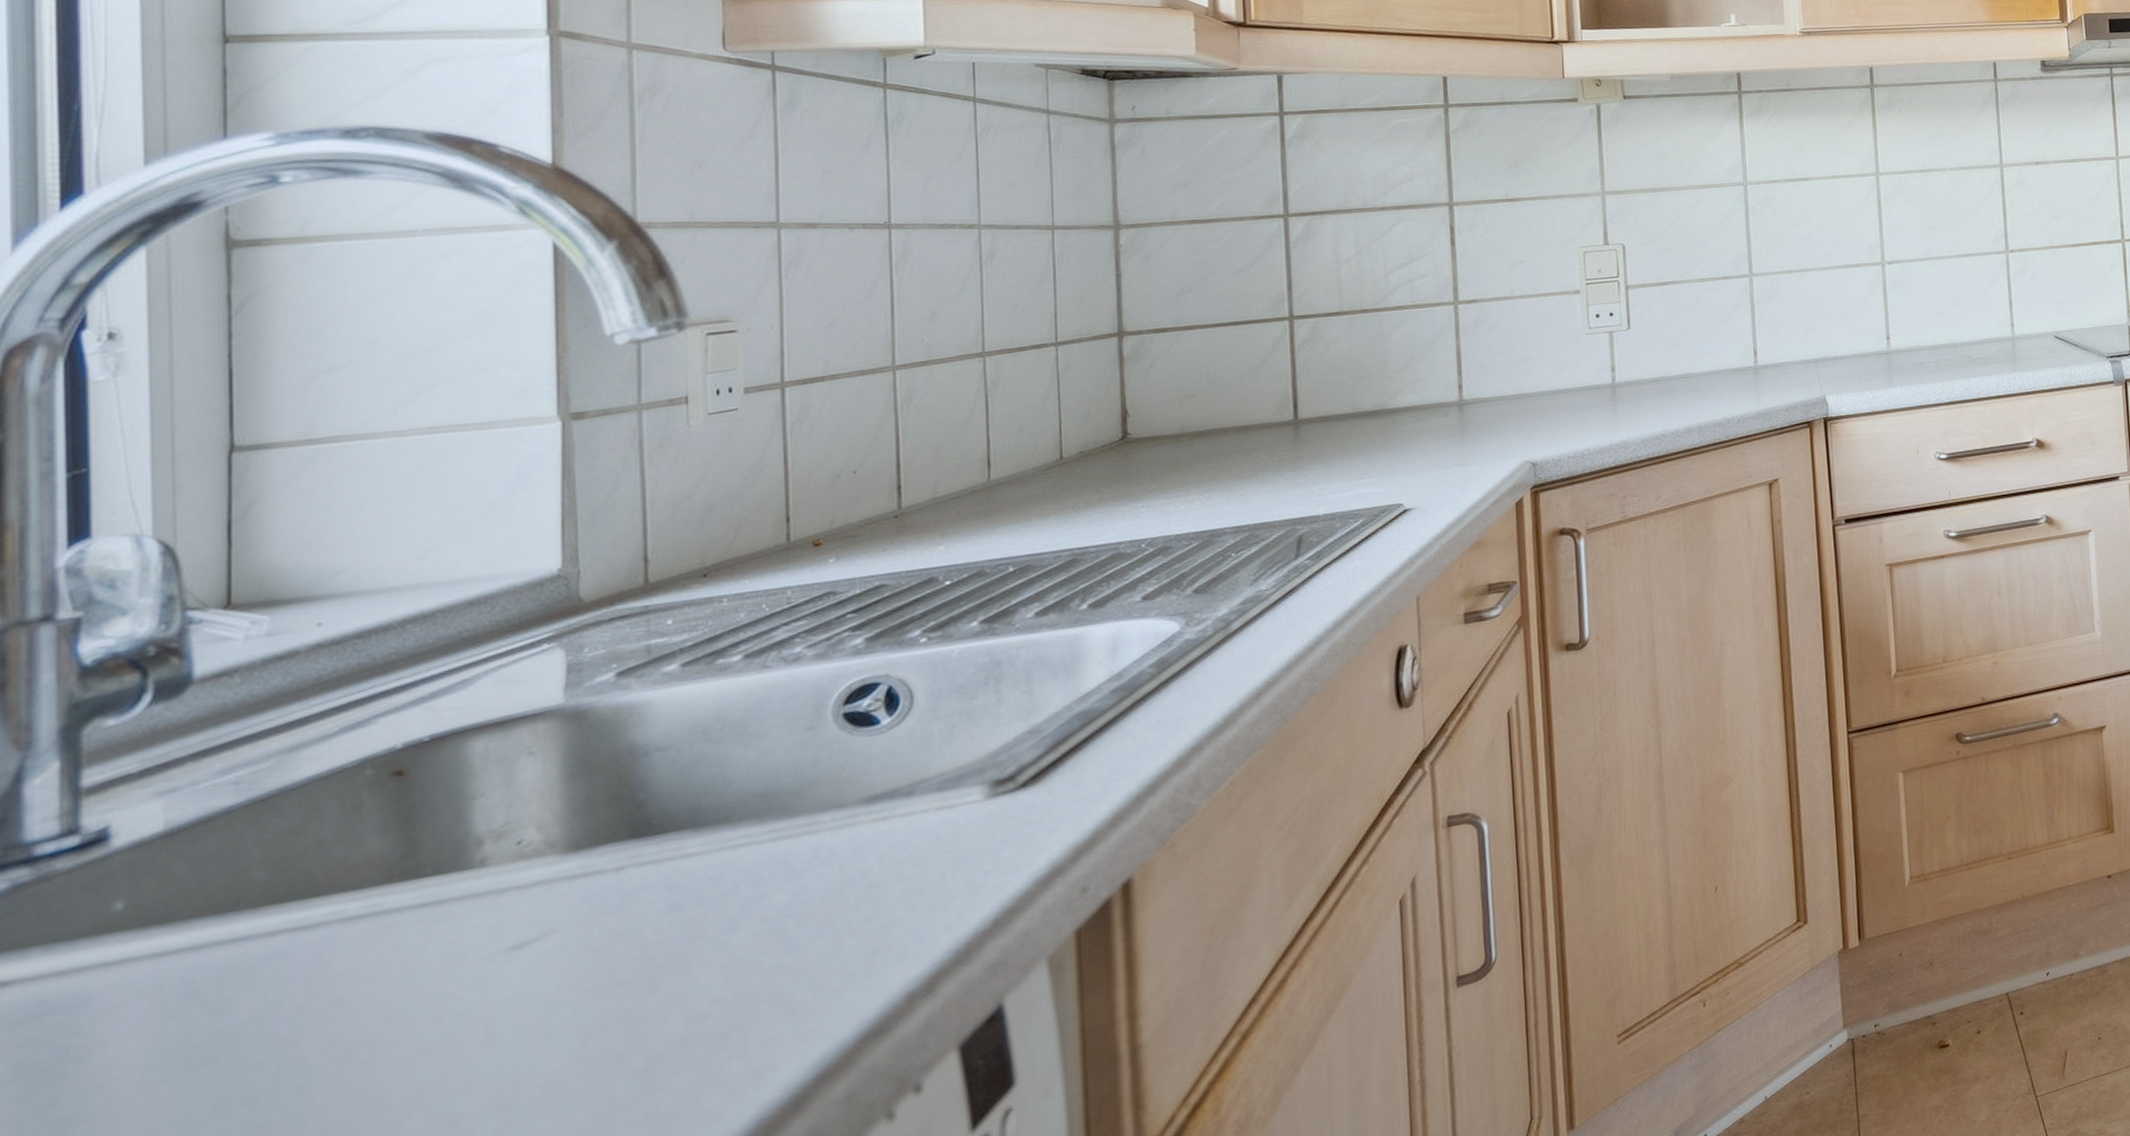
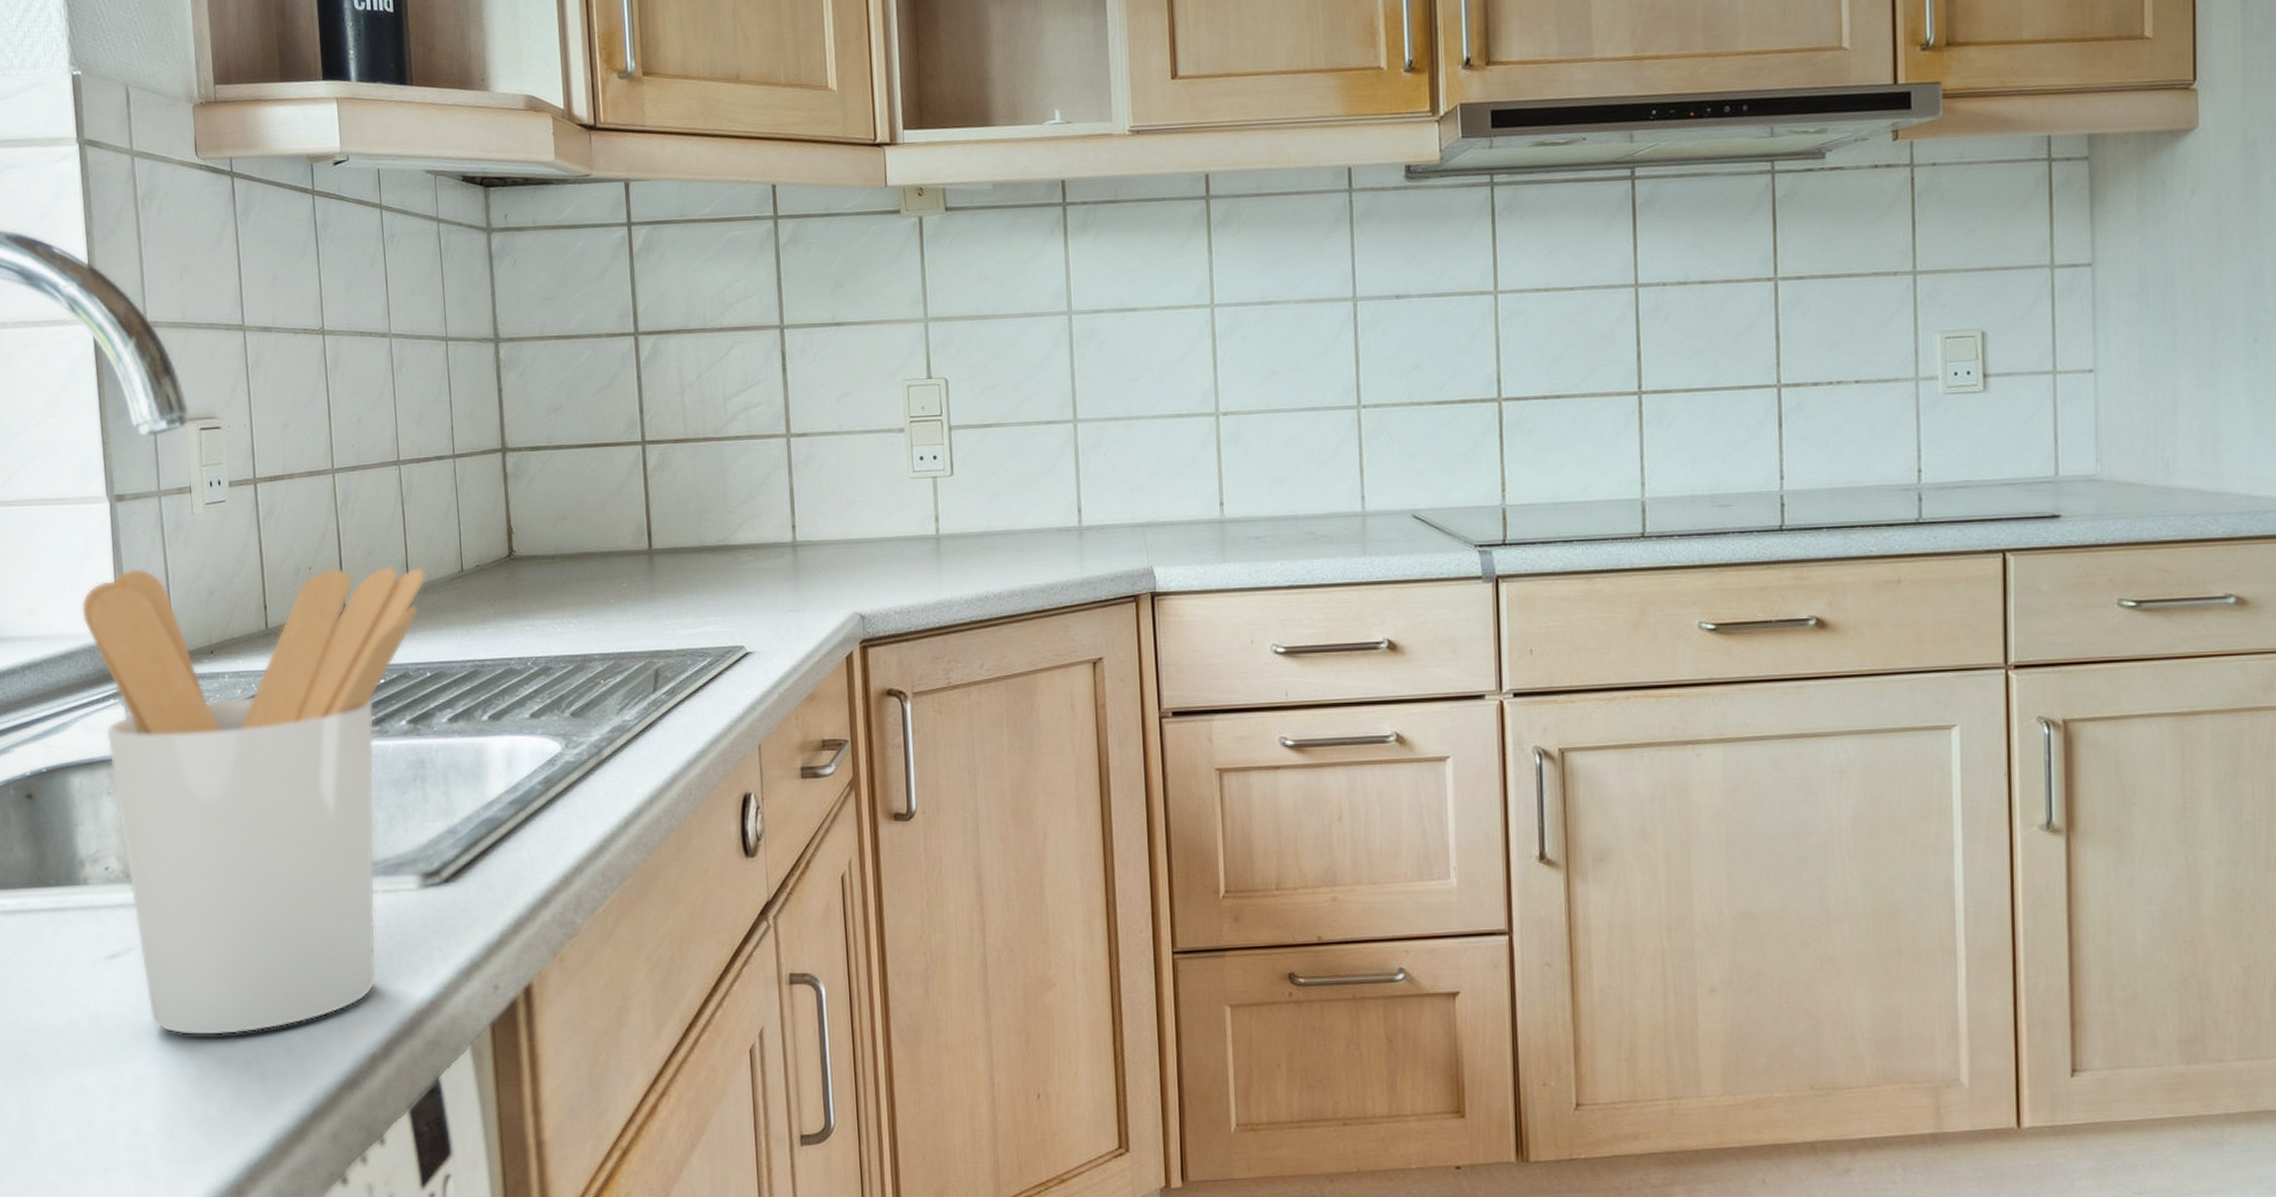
utensil holder: none [505,459,1014,1023] -> present [81,565,427,1036]

